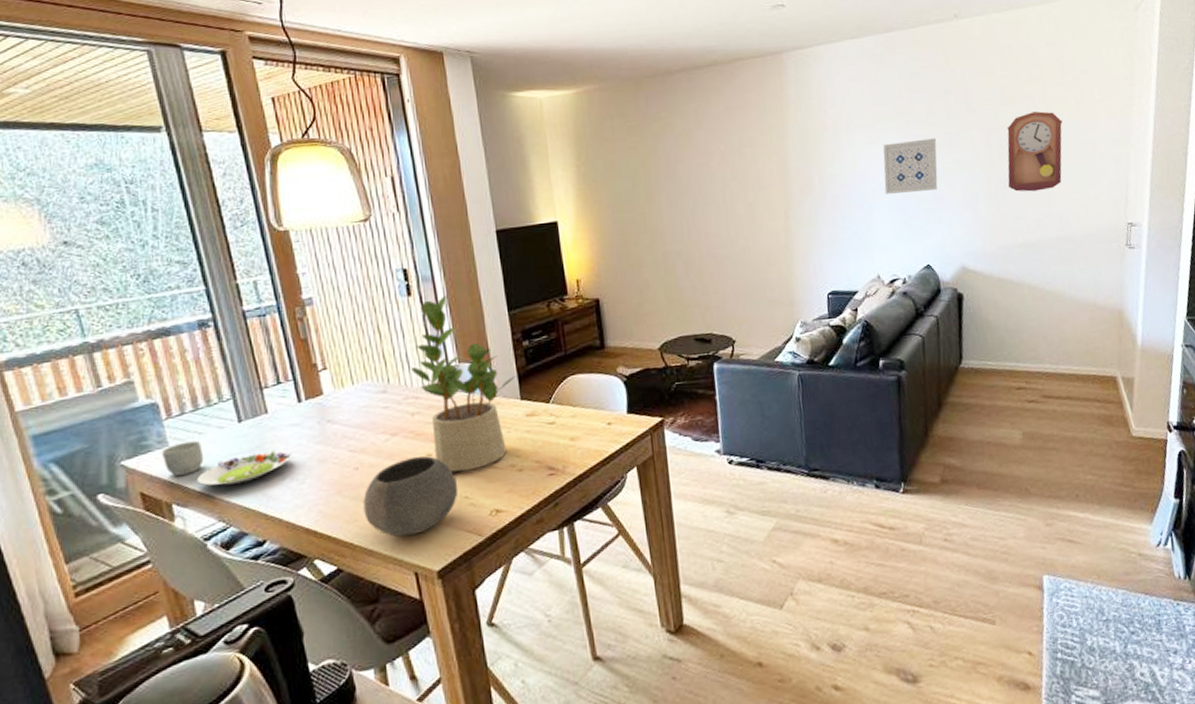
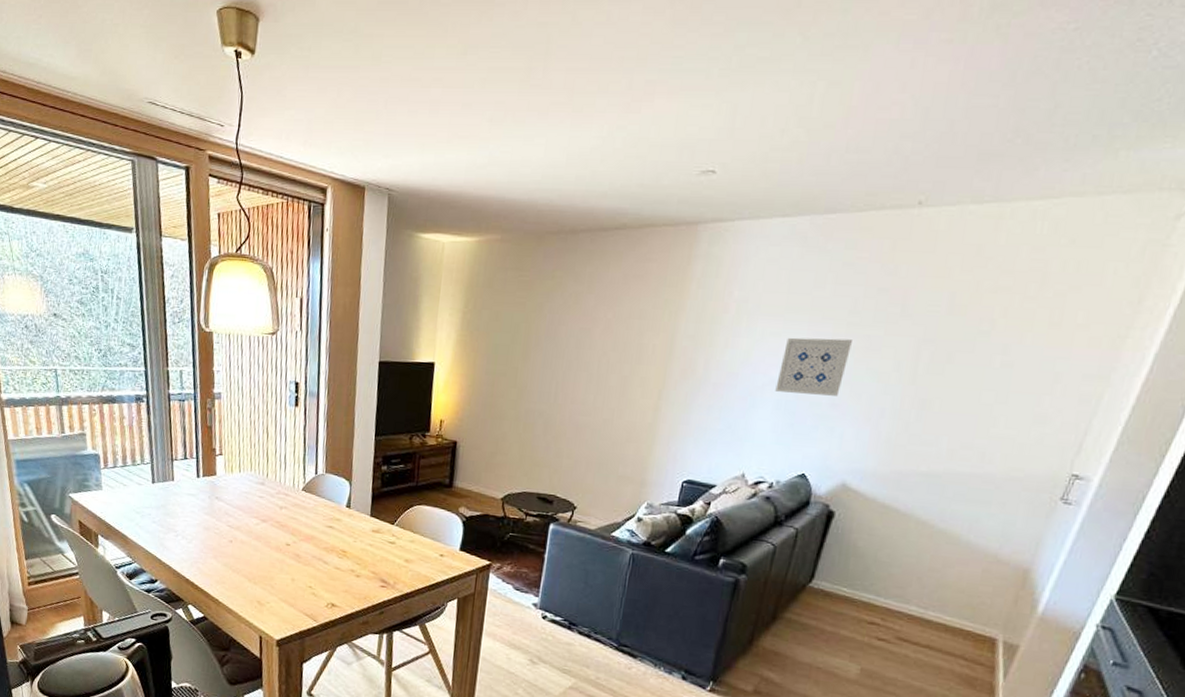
mug: present [161,440,204,476] -> none [96,489,125,515]
salad plate: present [197,450,291,486] -> none [117,510,185,532]
bowl: present [363,456,459,537] -> none [230,543,306,606]
potted plant: present [411,296,517,472] -> none [287,412,371,566]
pendulum clock: present [1007,111,1063,192] -> none [926,327,1023,419]

